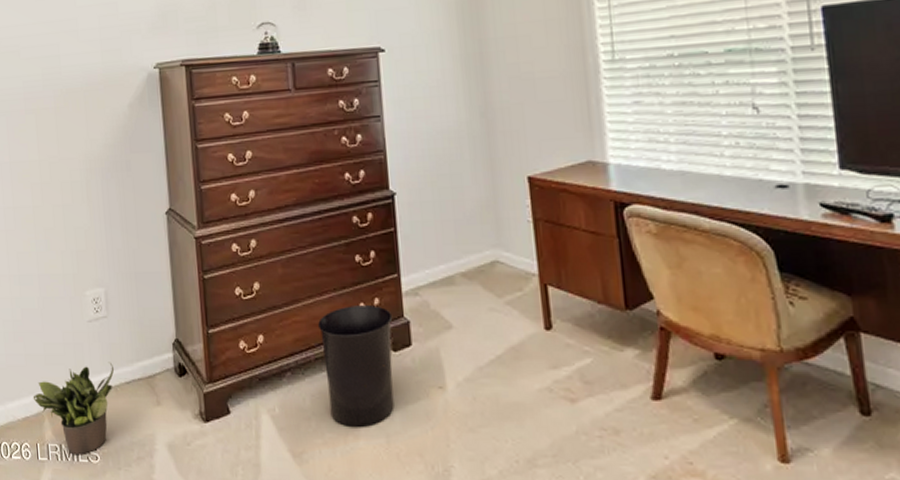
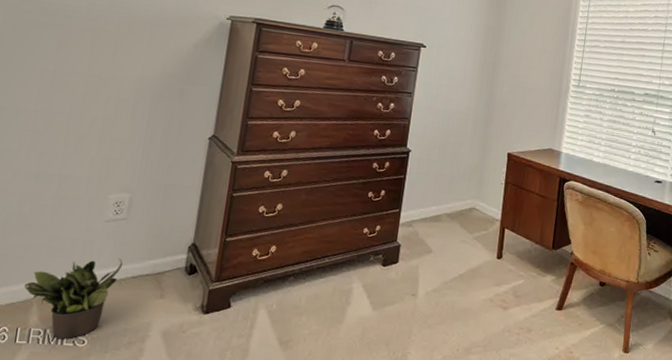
waste bin: present [318,305,394,427] -> none [320,229,388,322]

